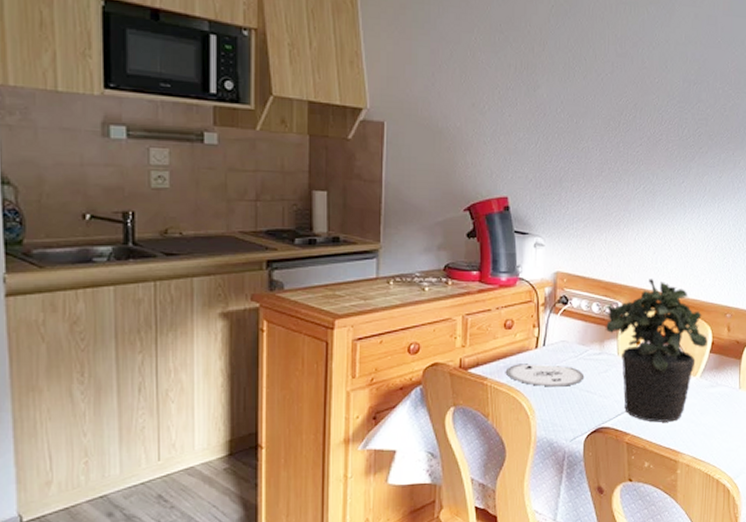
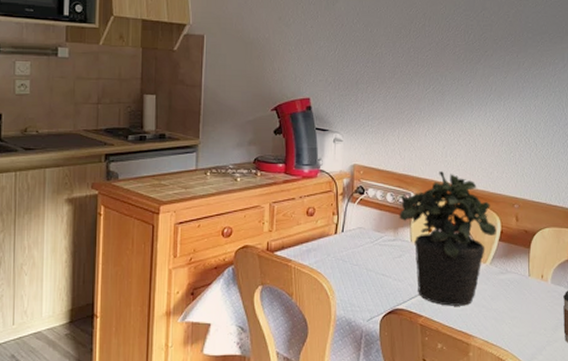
plate: present [506,363,585,387] -> none [309,248,380,270]

